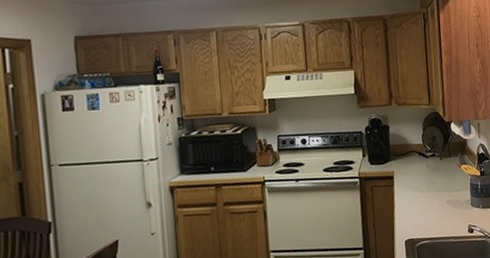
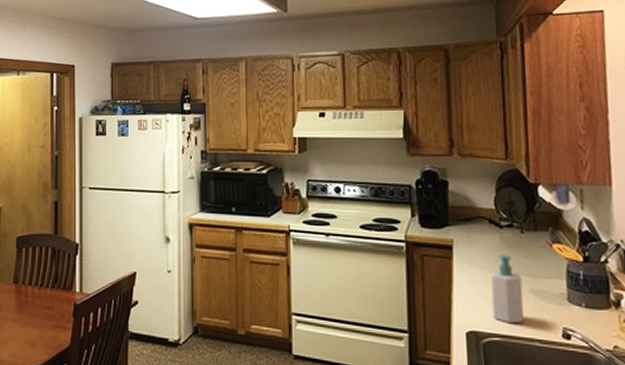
soap bottle: none [420,177,444,229] -> present [490,254,524,324]

